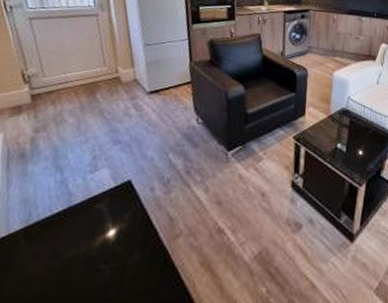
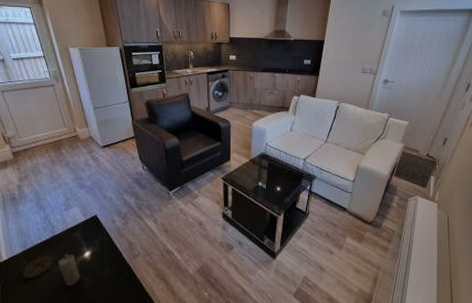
coaster: none [17,232,65,268] -> present [23,254,54,279]
candle: none [69,231,98,278] -> present [58,253,80,287]

